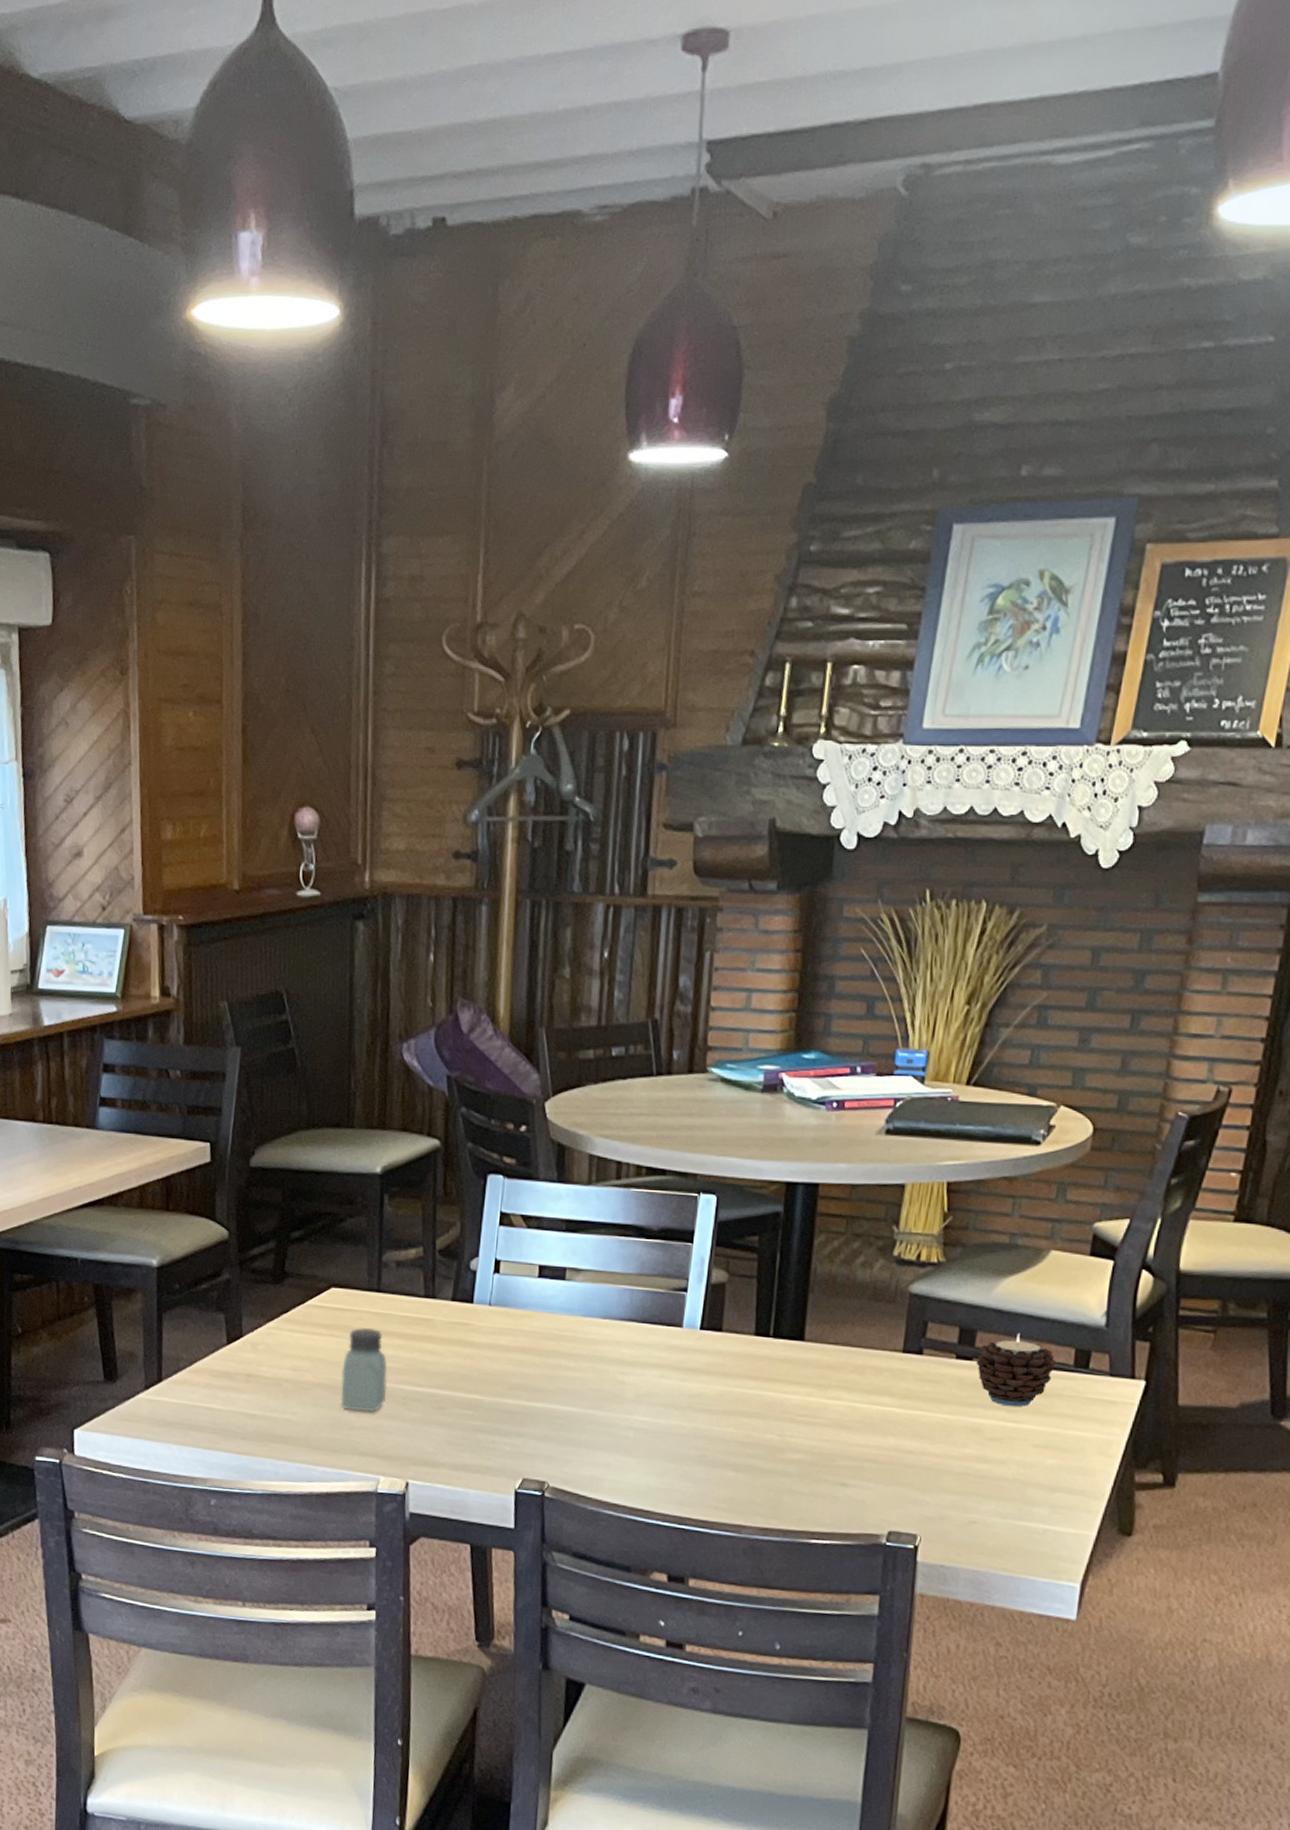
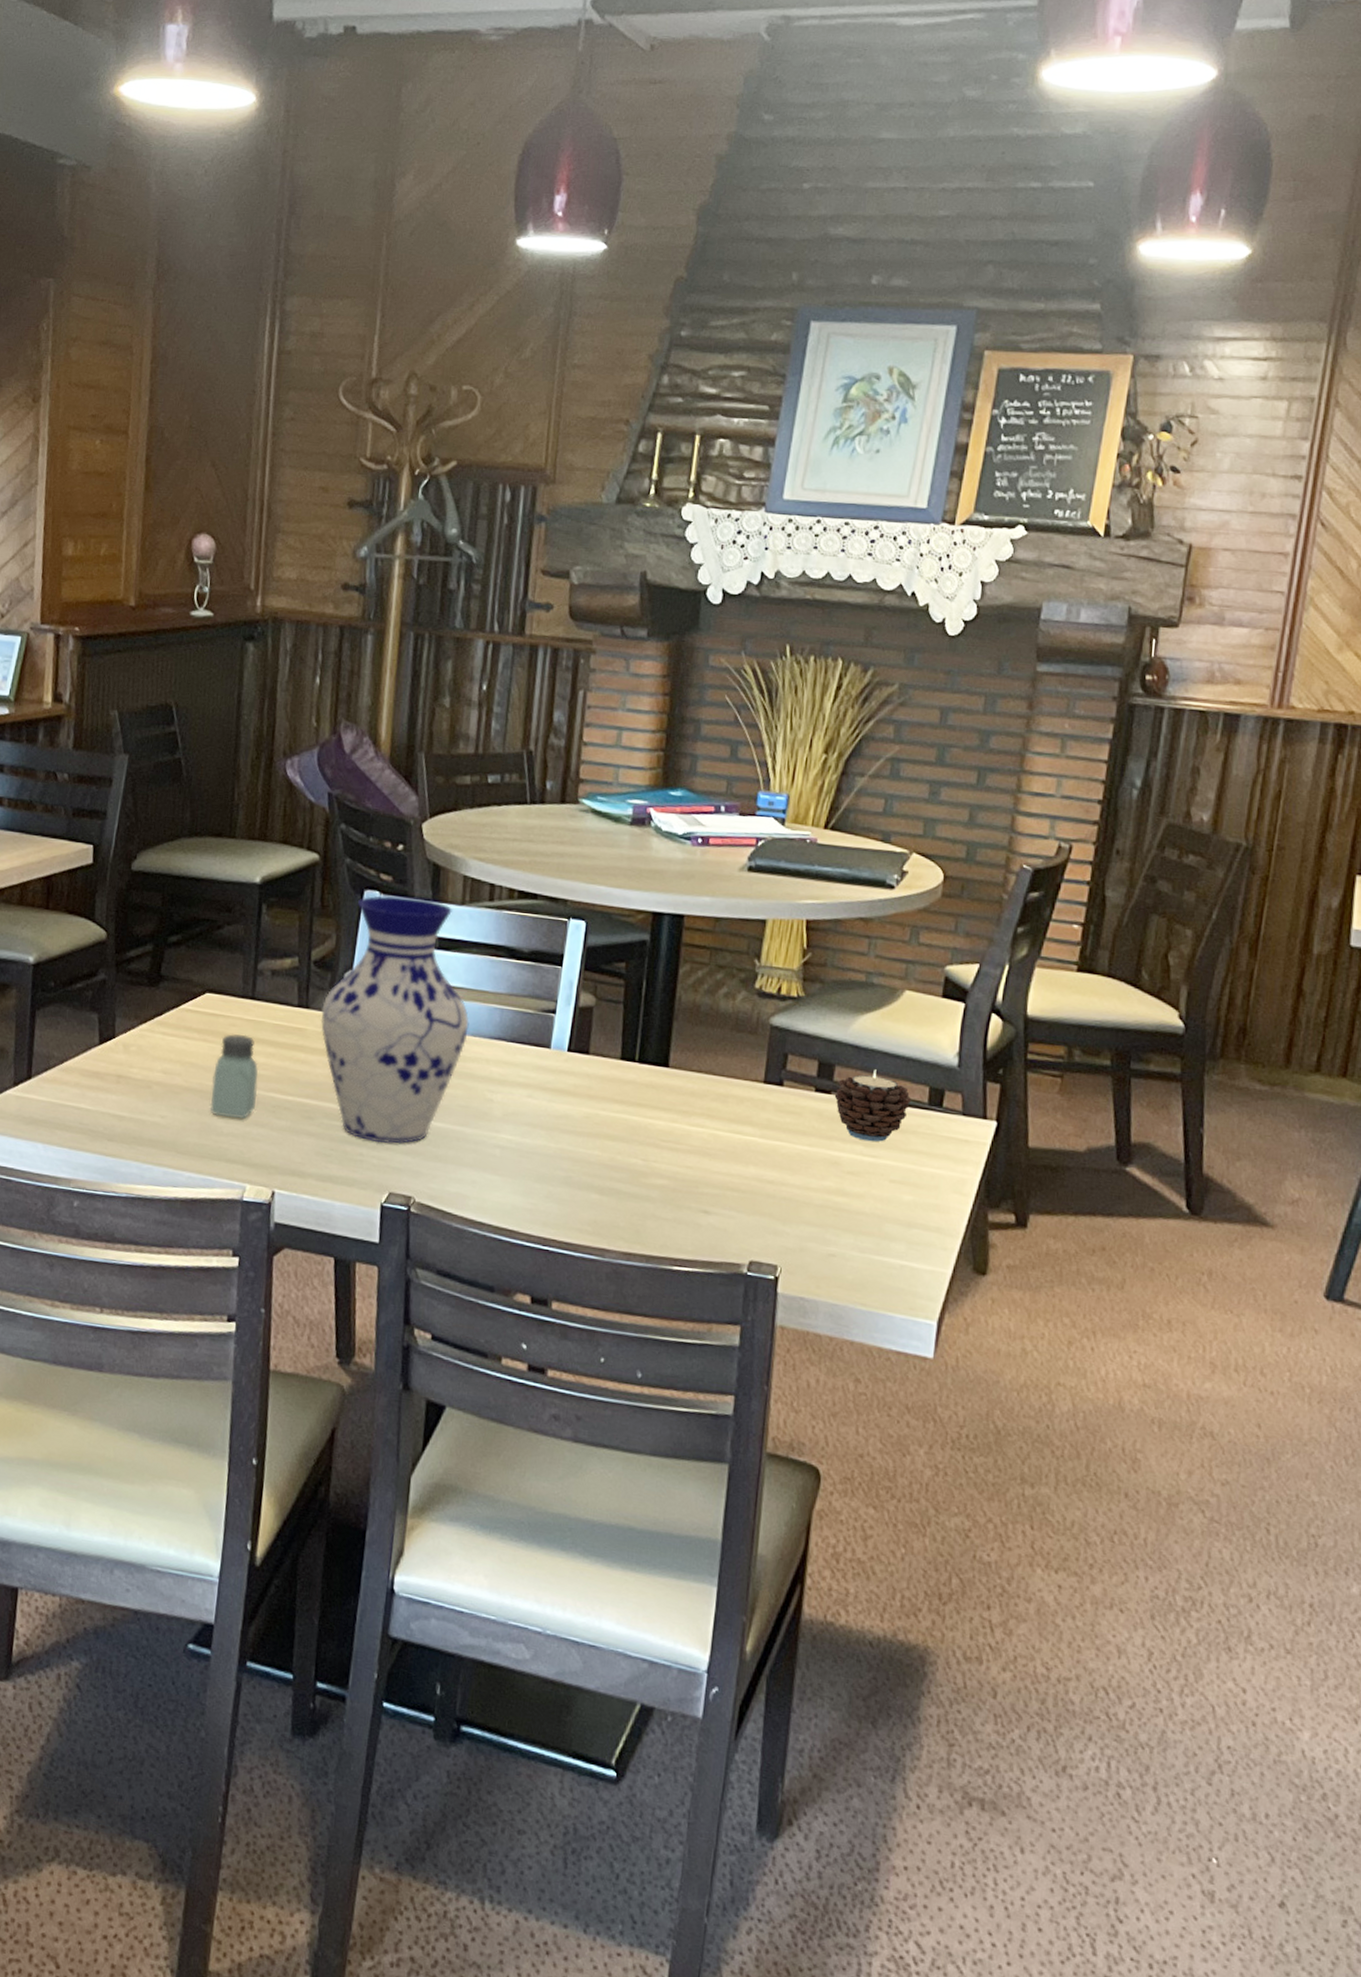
vase: none [448,1179,599,1430] -> present [320,896,469,1144]

